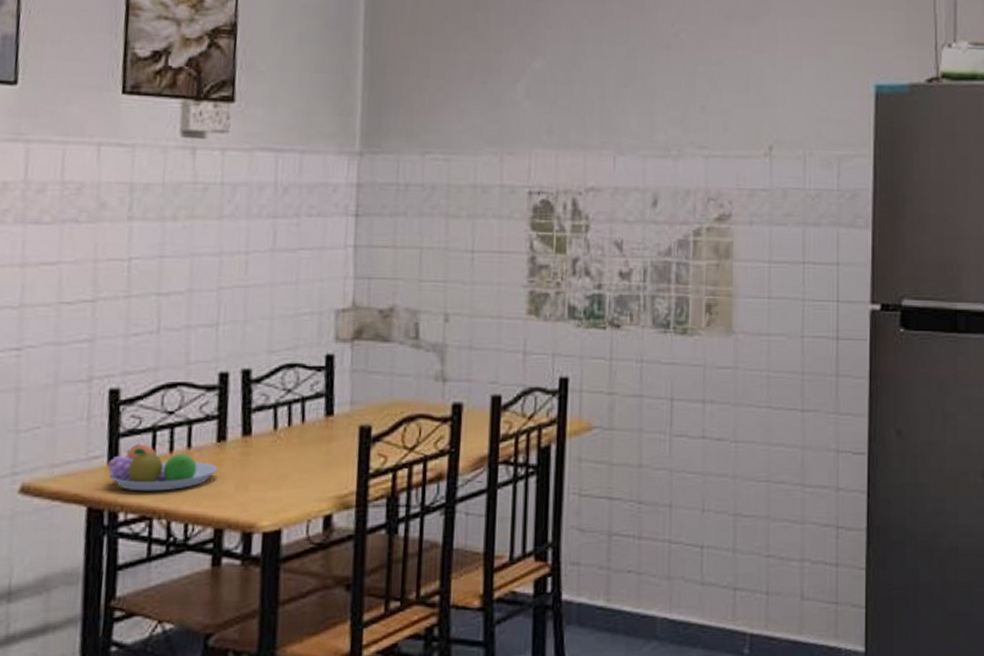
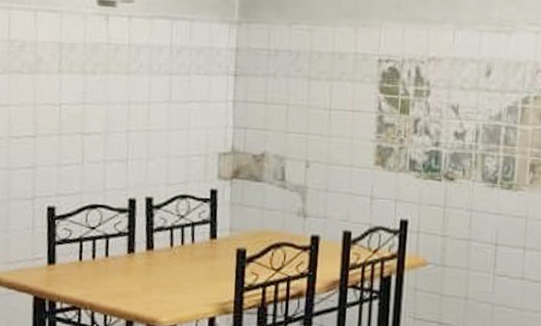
fruit bowl: present [108,444,219,491] -> none [48,250,129,288]

